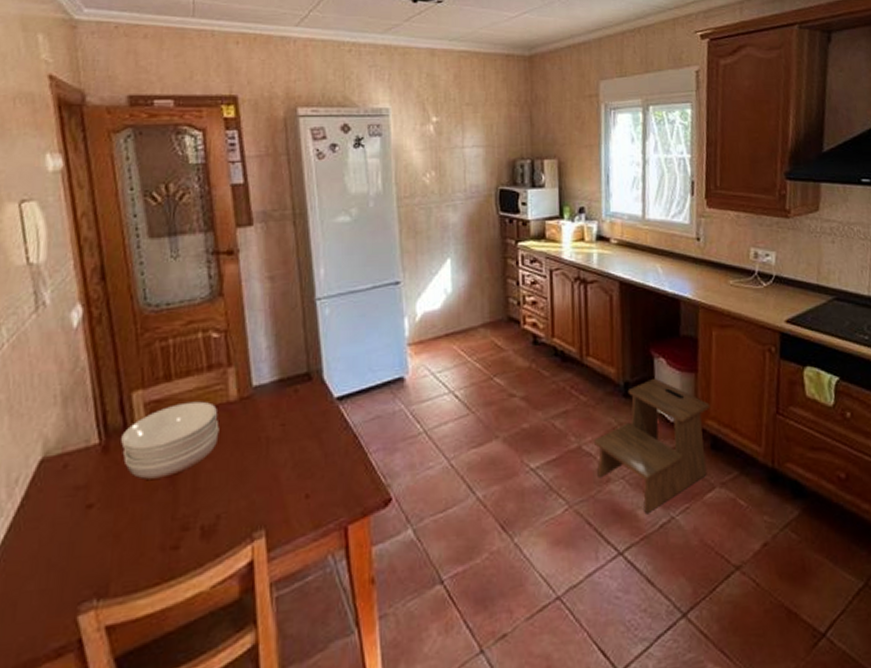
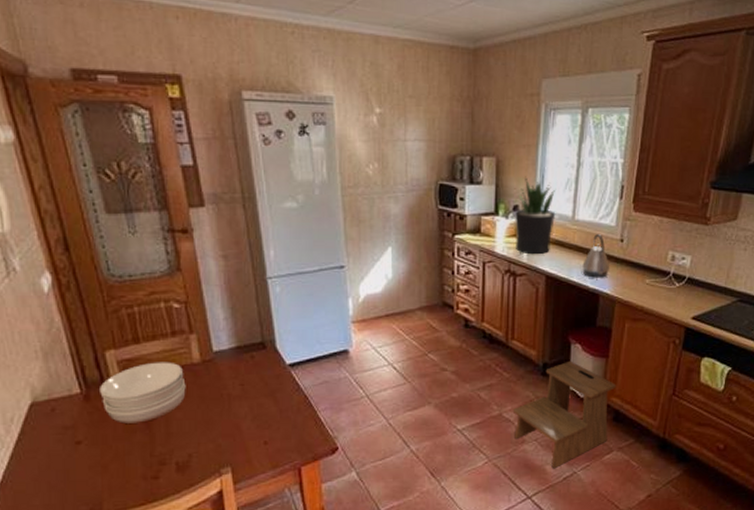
planter: none [581,177,624,259] -> present [515,176,555,255]
kettle: none [658,232,689,282] -> present [582,233,610,278]

